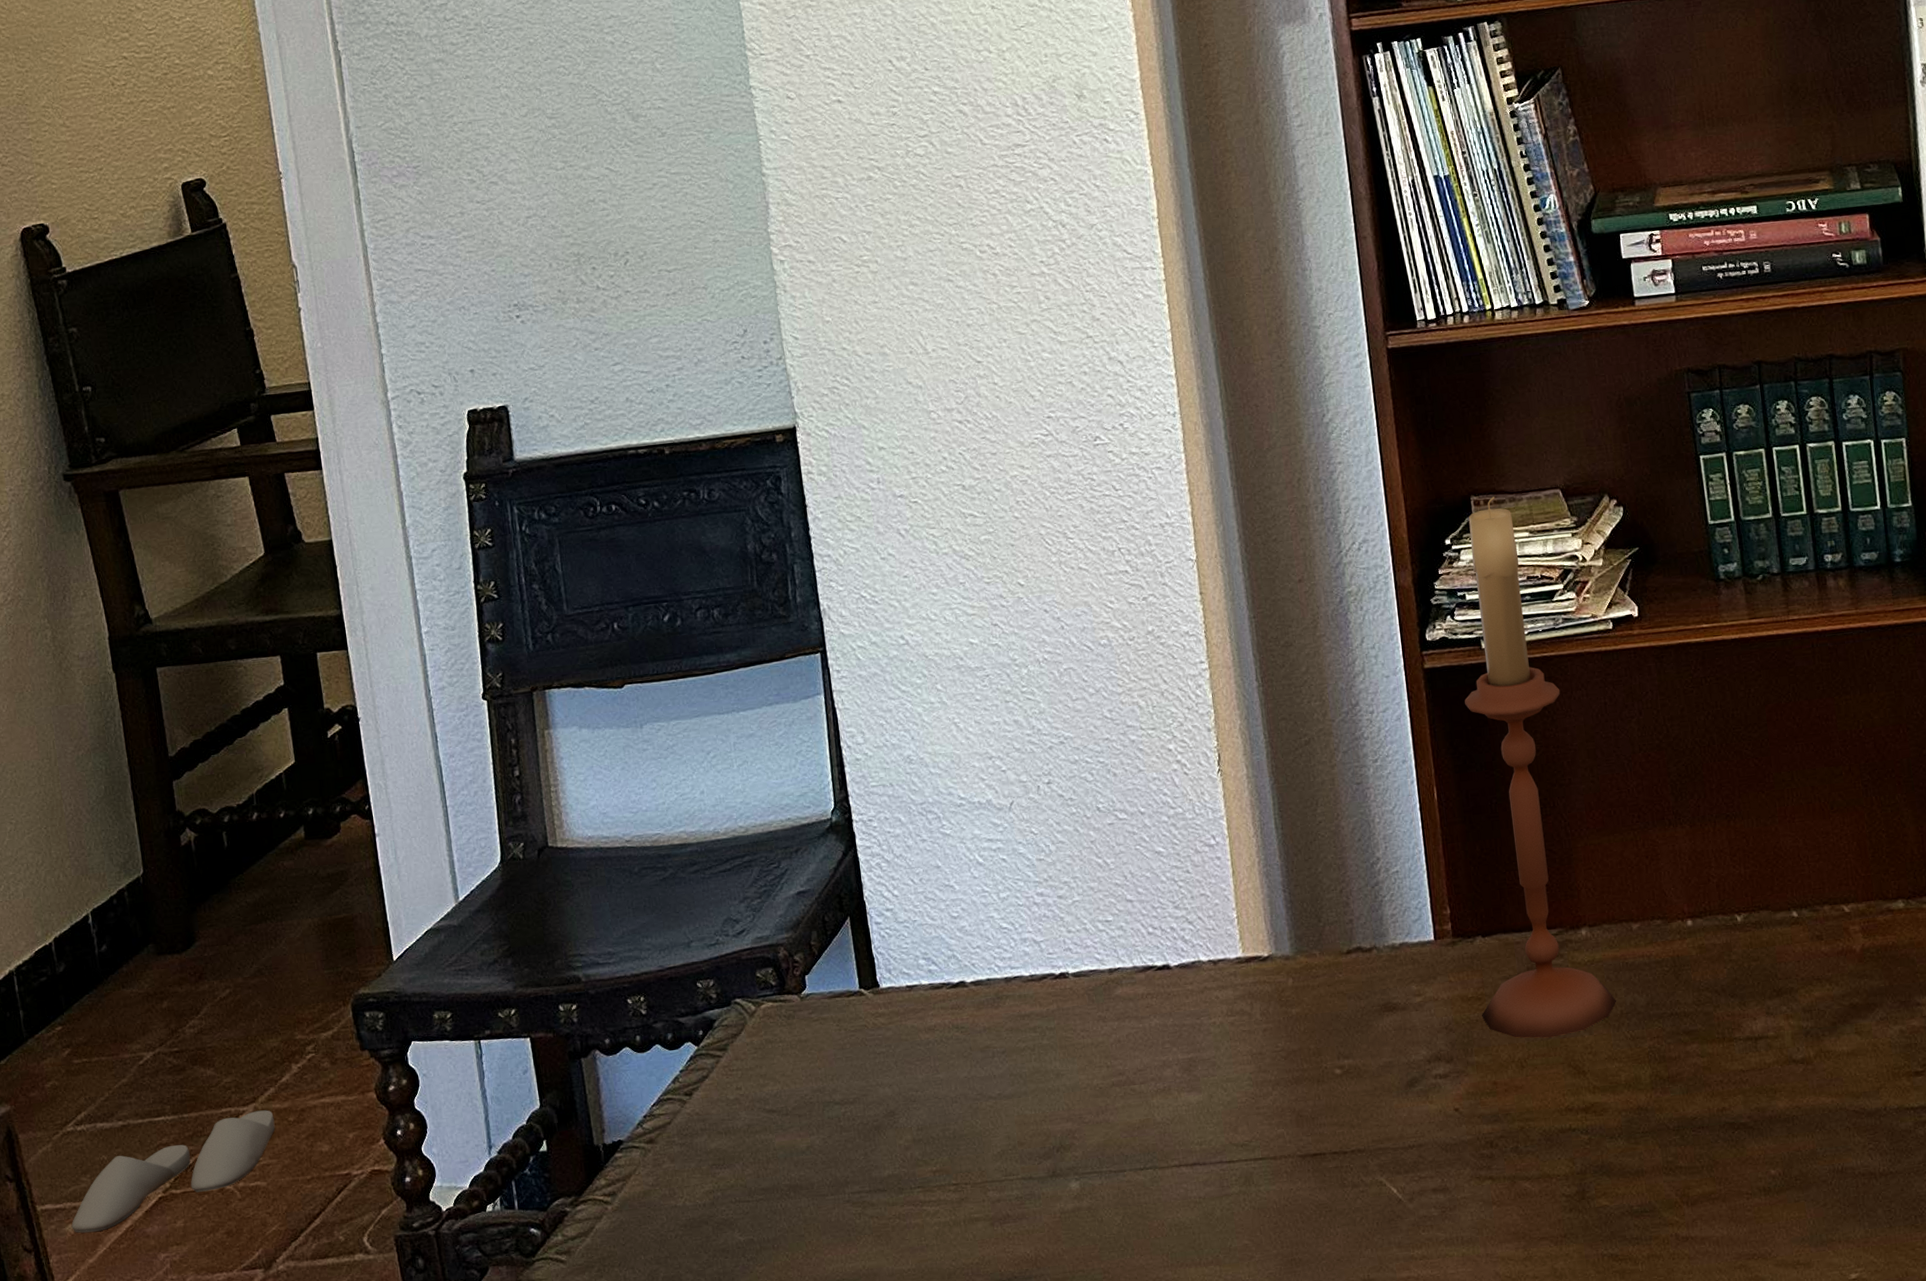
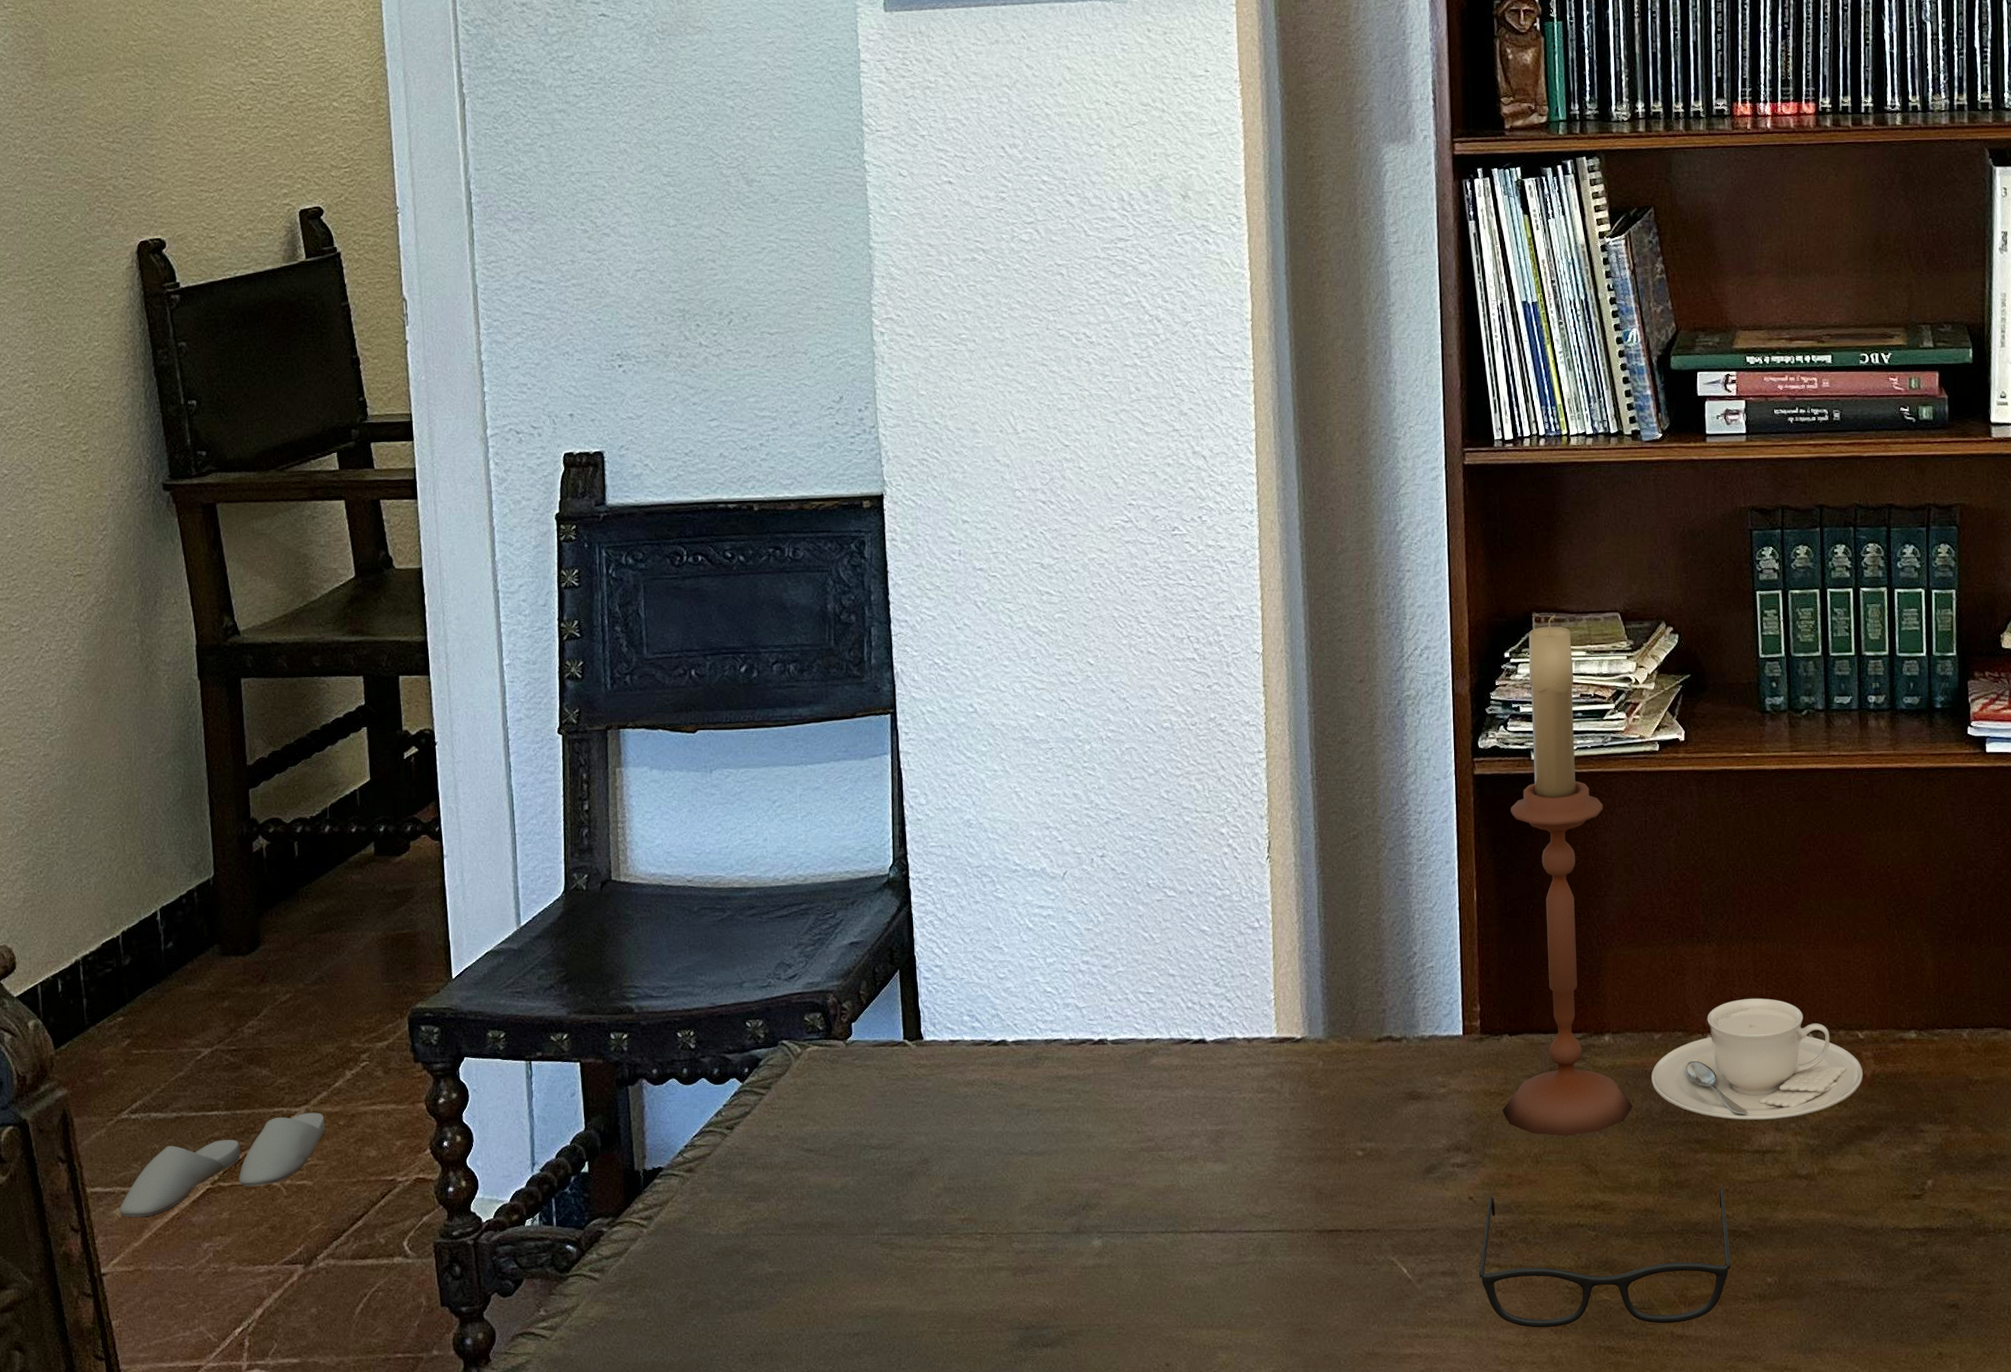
eyeglasses: none [1471,1080,1732,1241] -> present [1478,1188,1731,1328]
teacup: none [1632,878,1853,1008] -> present [1651,998,1864,1121]

